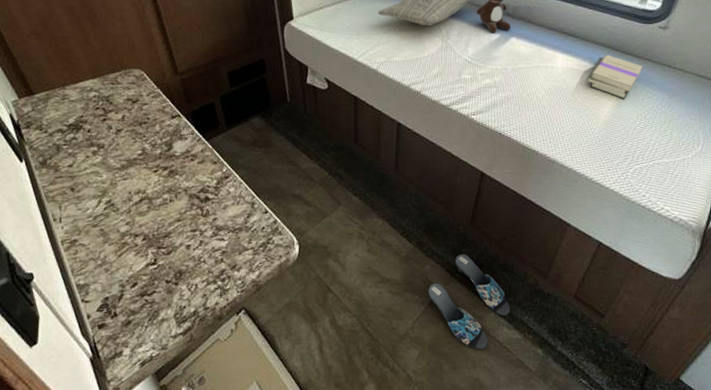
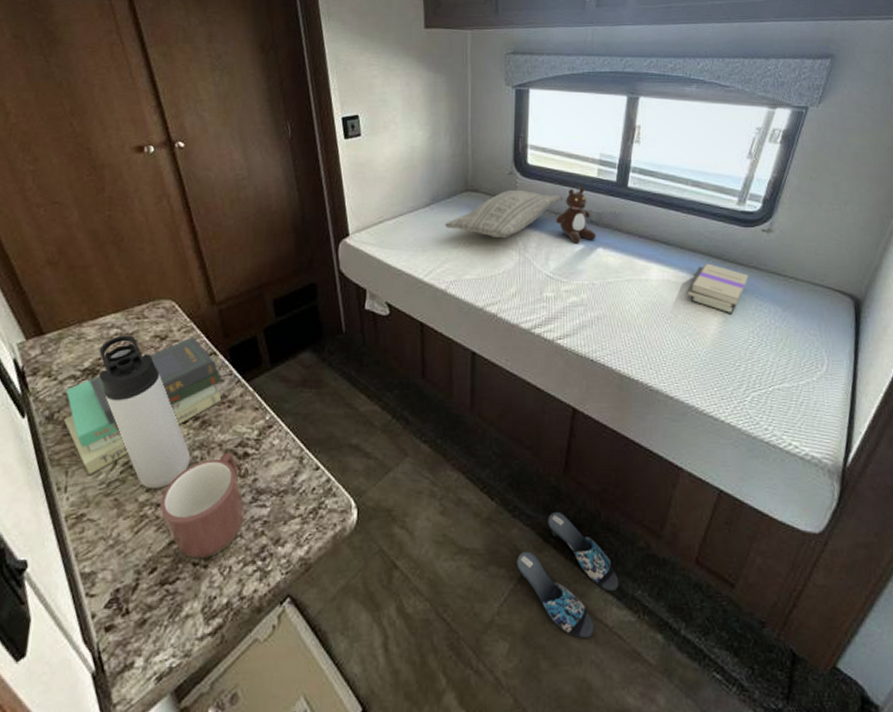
books: none [55,101,186,210] -> present [64,337,222,476]
thermos bottle: none [81,97,161,223] -> present [99,335,191,490]
mug: none [138,196,207,278] -> present [160,452,245,559]

